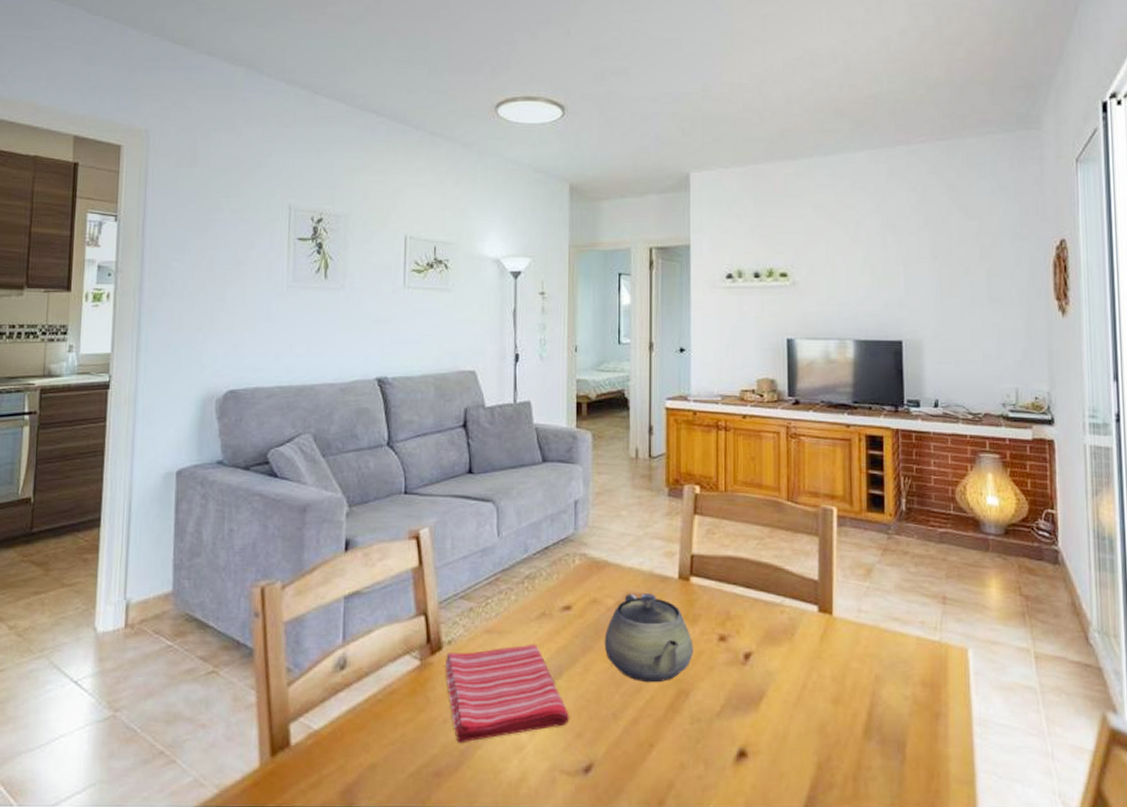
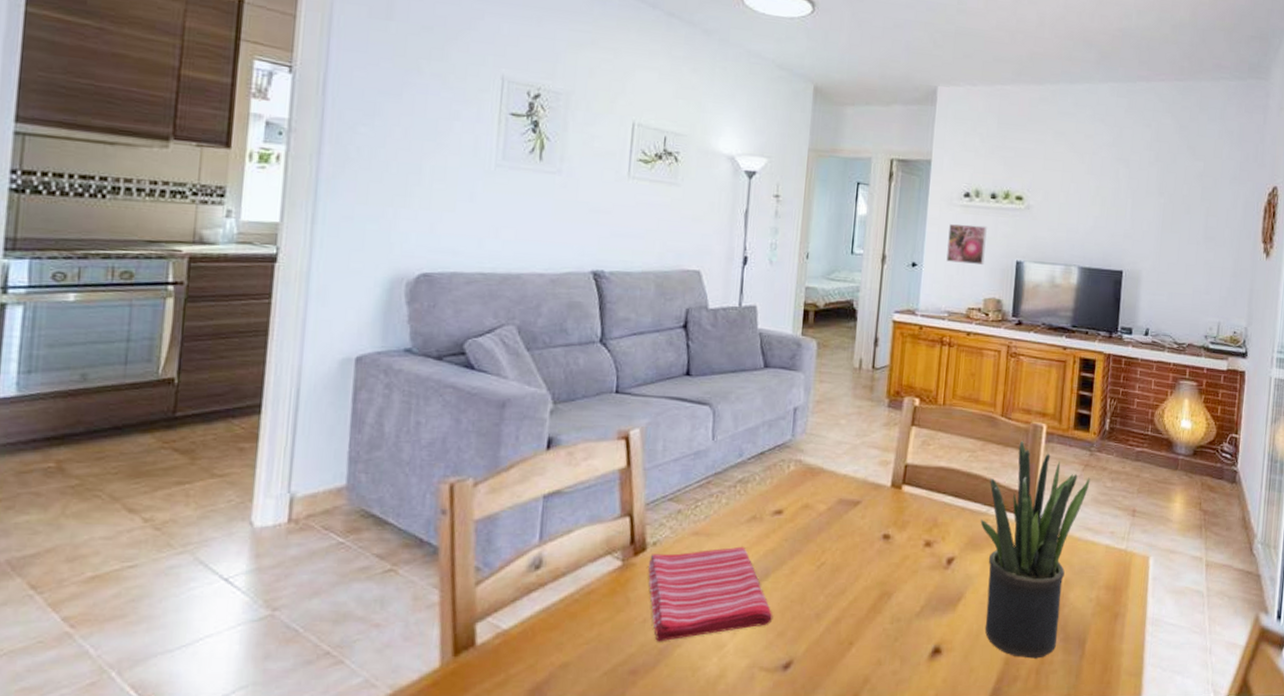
teapot: present [604,593,693,683] -> none [812,500,900,585]
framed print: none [714,306,753,346] -> present [946,223,987,266]
potted plant: none [776,525,891,763] -> present [980,440,1090,659]

